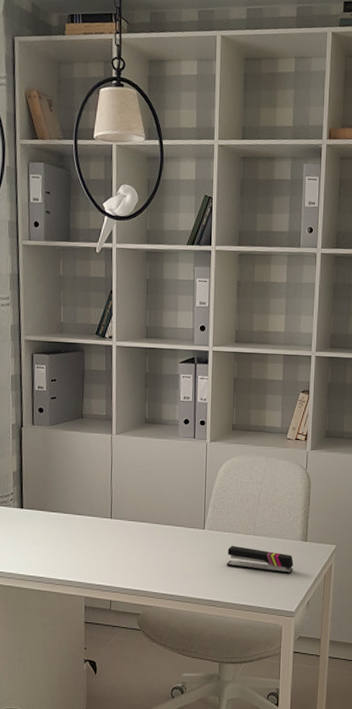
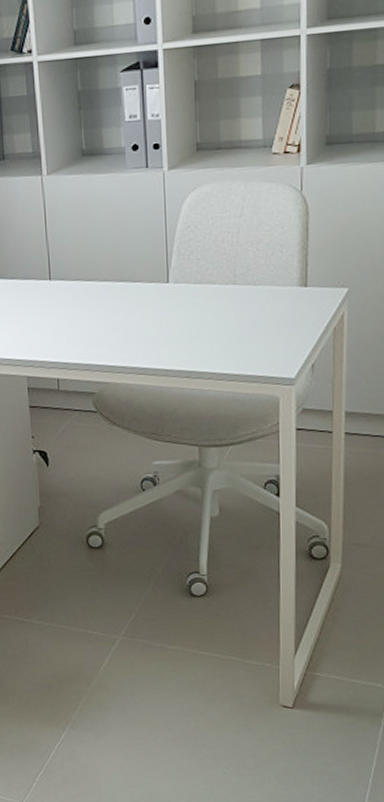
stapler: present [226,545,293,574] -> none [200,299,290,331]

